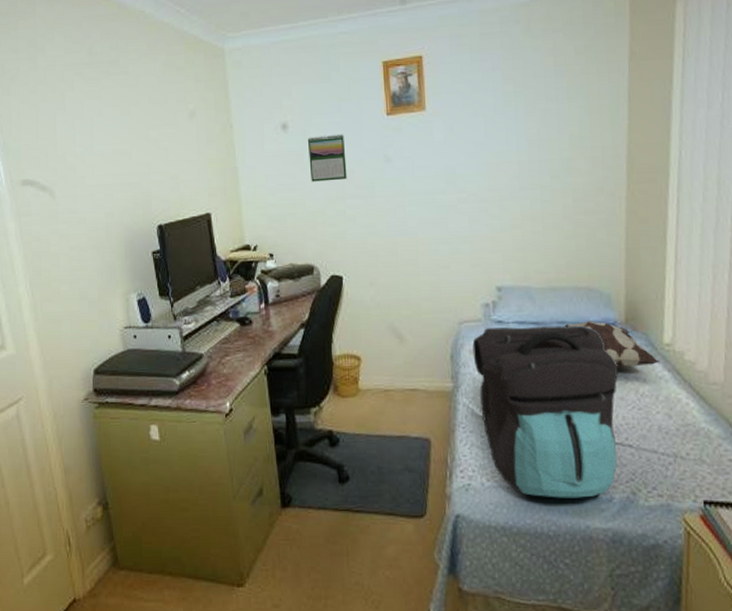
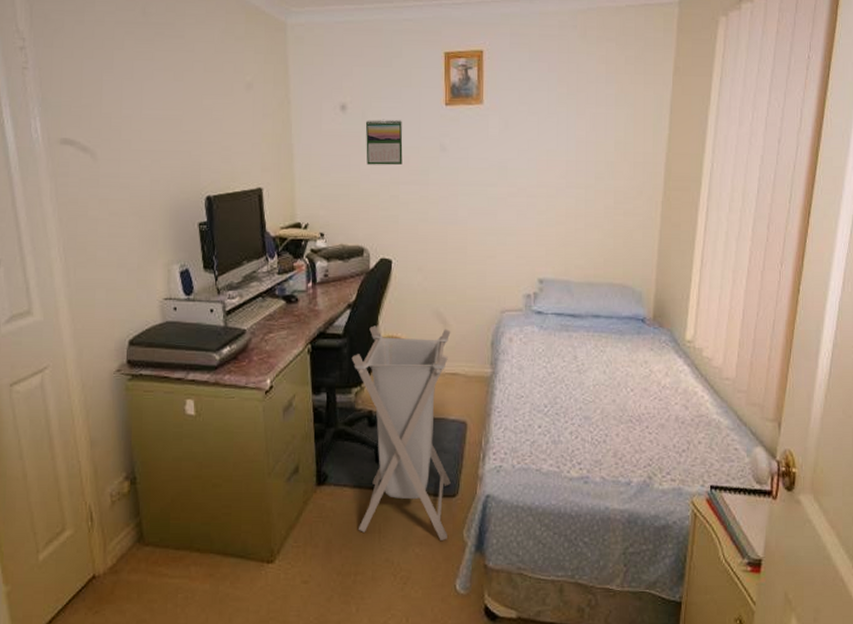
laundry hamper: none [308,344,418,563] -> present [351,325,451,540]
backpack: present [472,325,618,498] -> none [512,318,644,481]
decorative pillow: present [562,321,660,369] -> none [597,316,681,362]

